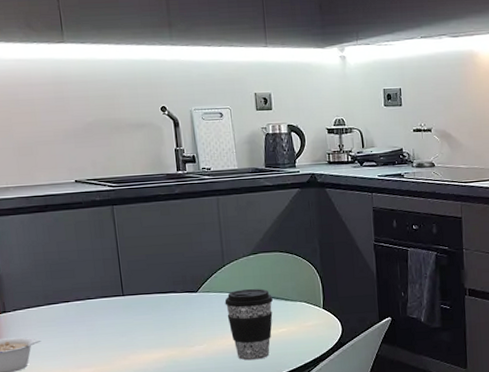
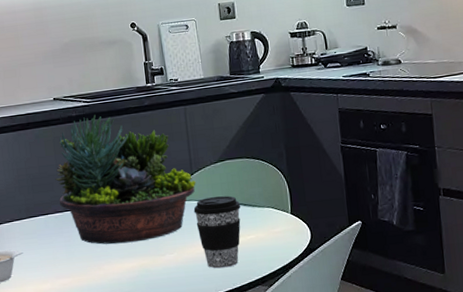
succulent planter: none [76,200,228,335] -> present [55,115,196,245]

